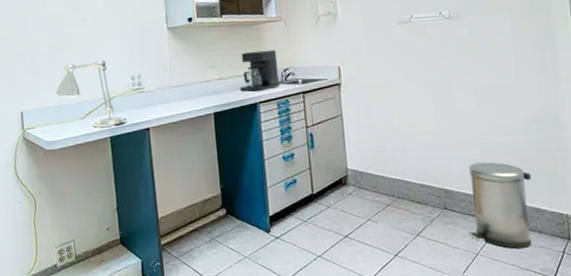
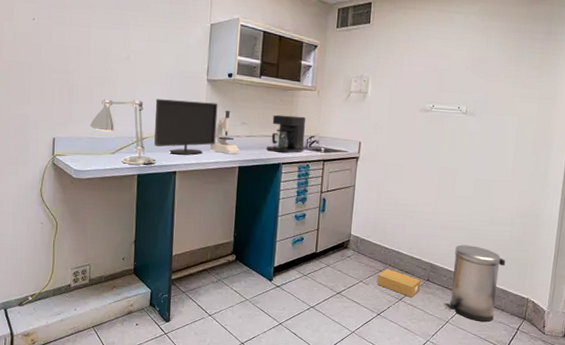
monitor: none [118,50,186,110] -> present [154,99,218,155]
microscope: none [180,56,214,102] -> present [209,111,241,155]
box: none [386,202,439,232] -> present [377,269,421,298]

